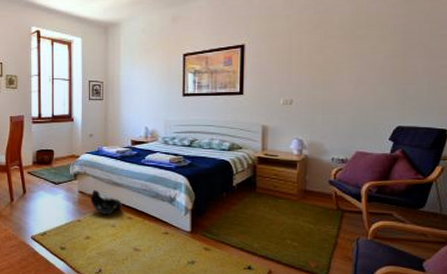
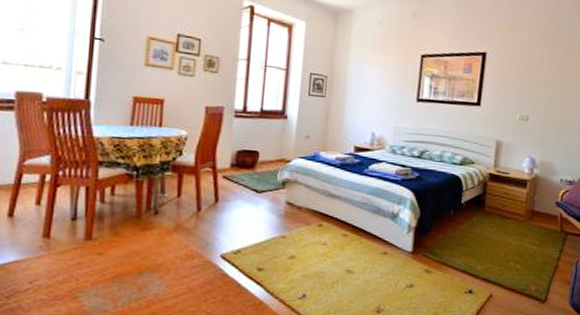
bag: present [90,188,122,214] -> none [299,199,337,230]

